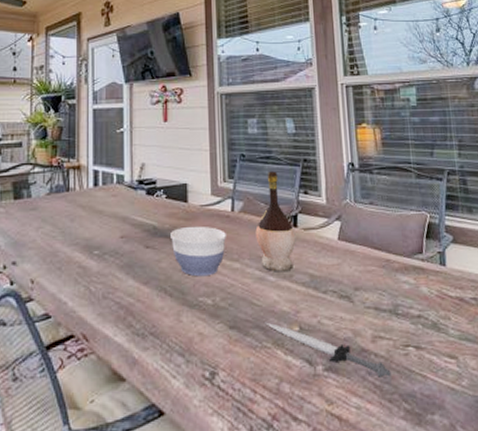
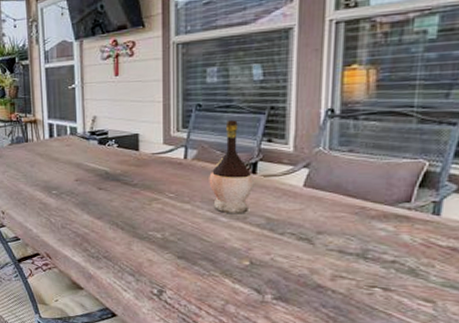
bowl: present [171,226,226,277] -> none [122,171,177,215]
sword: present [265,322,391,377] -> none [214,255,349,311]

